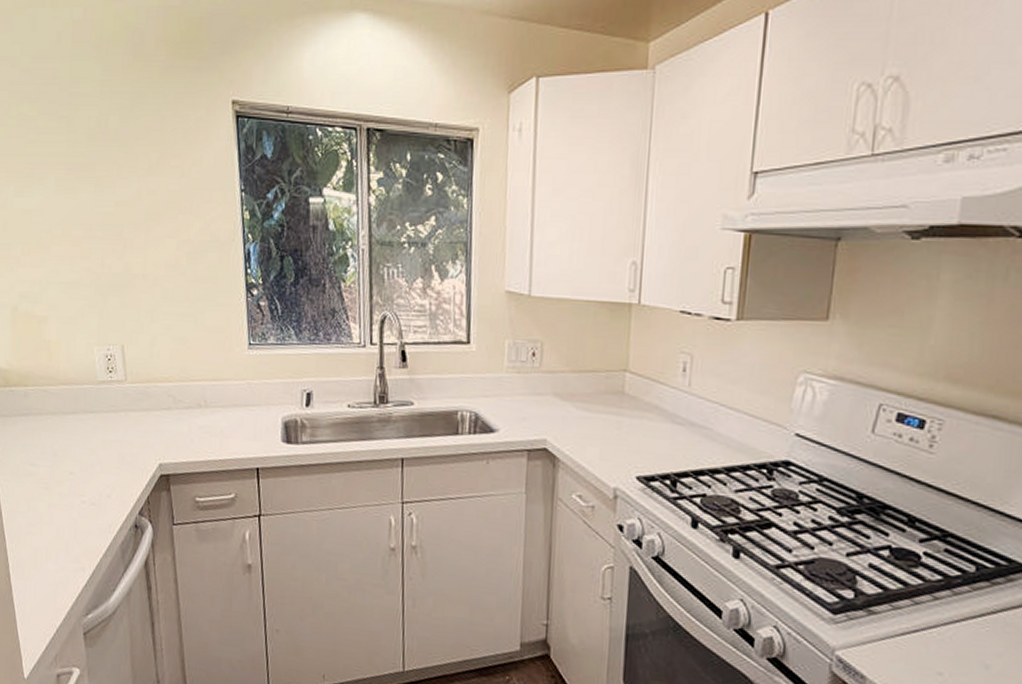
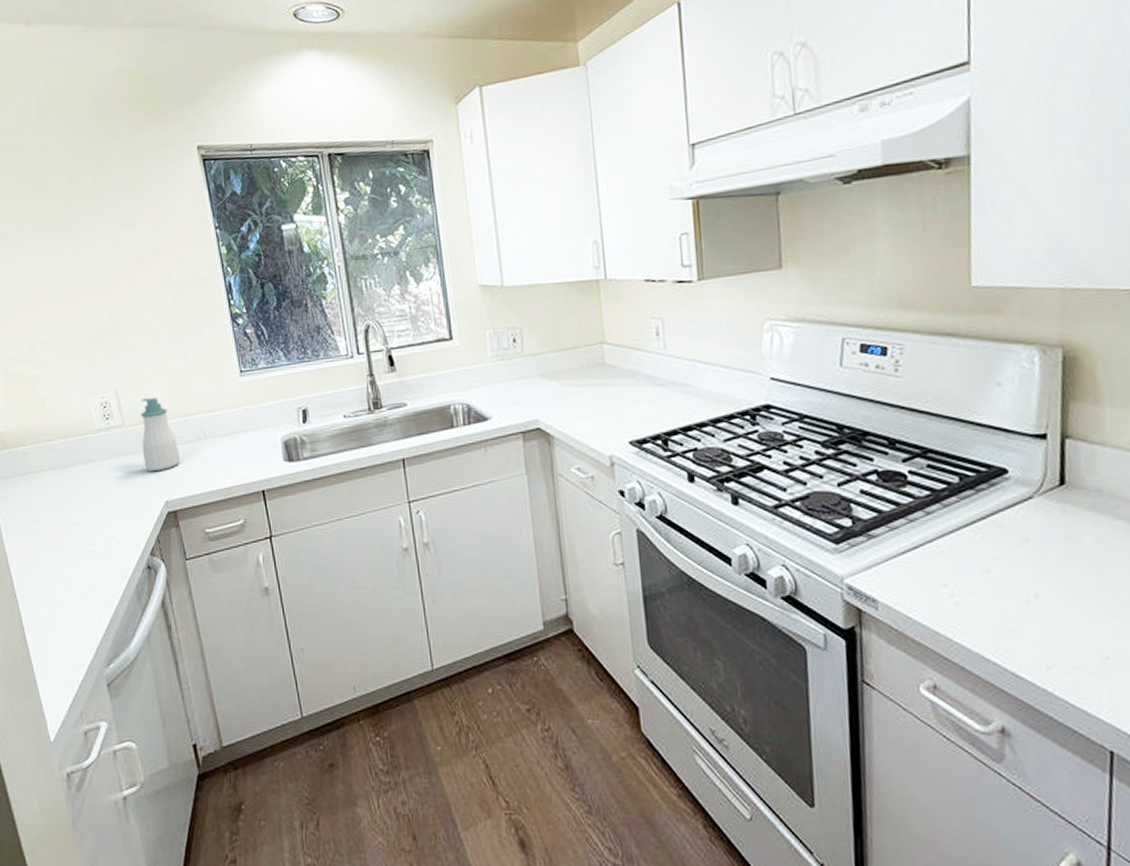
soap bottle: none [142,357,179,433] -> present [140,398,180,472]

